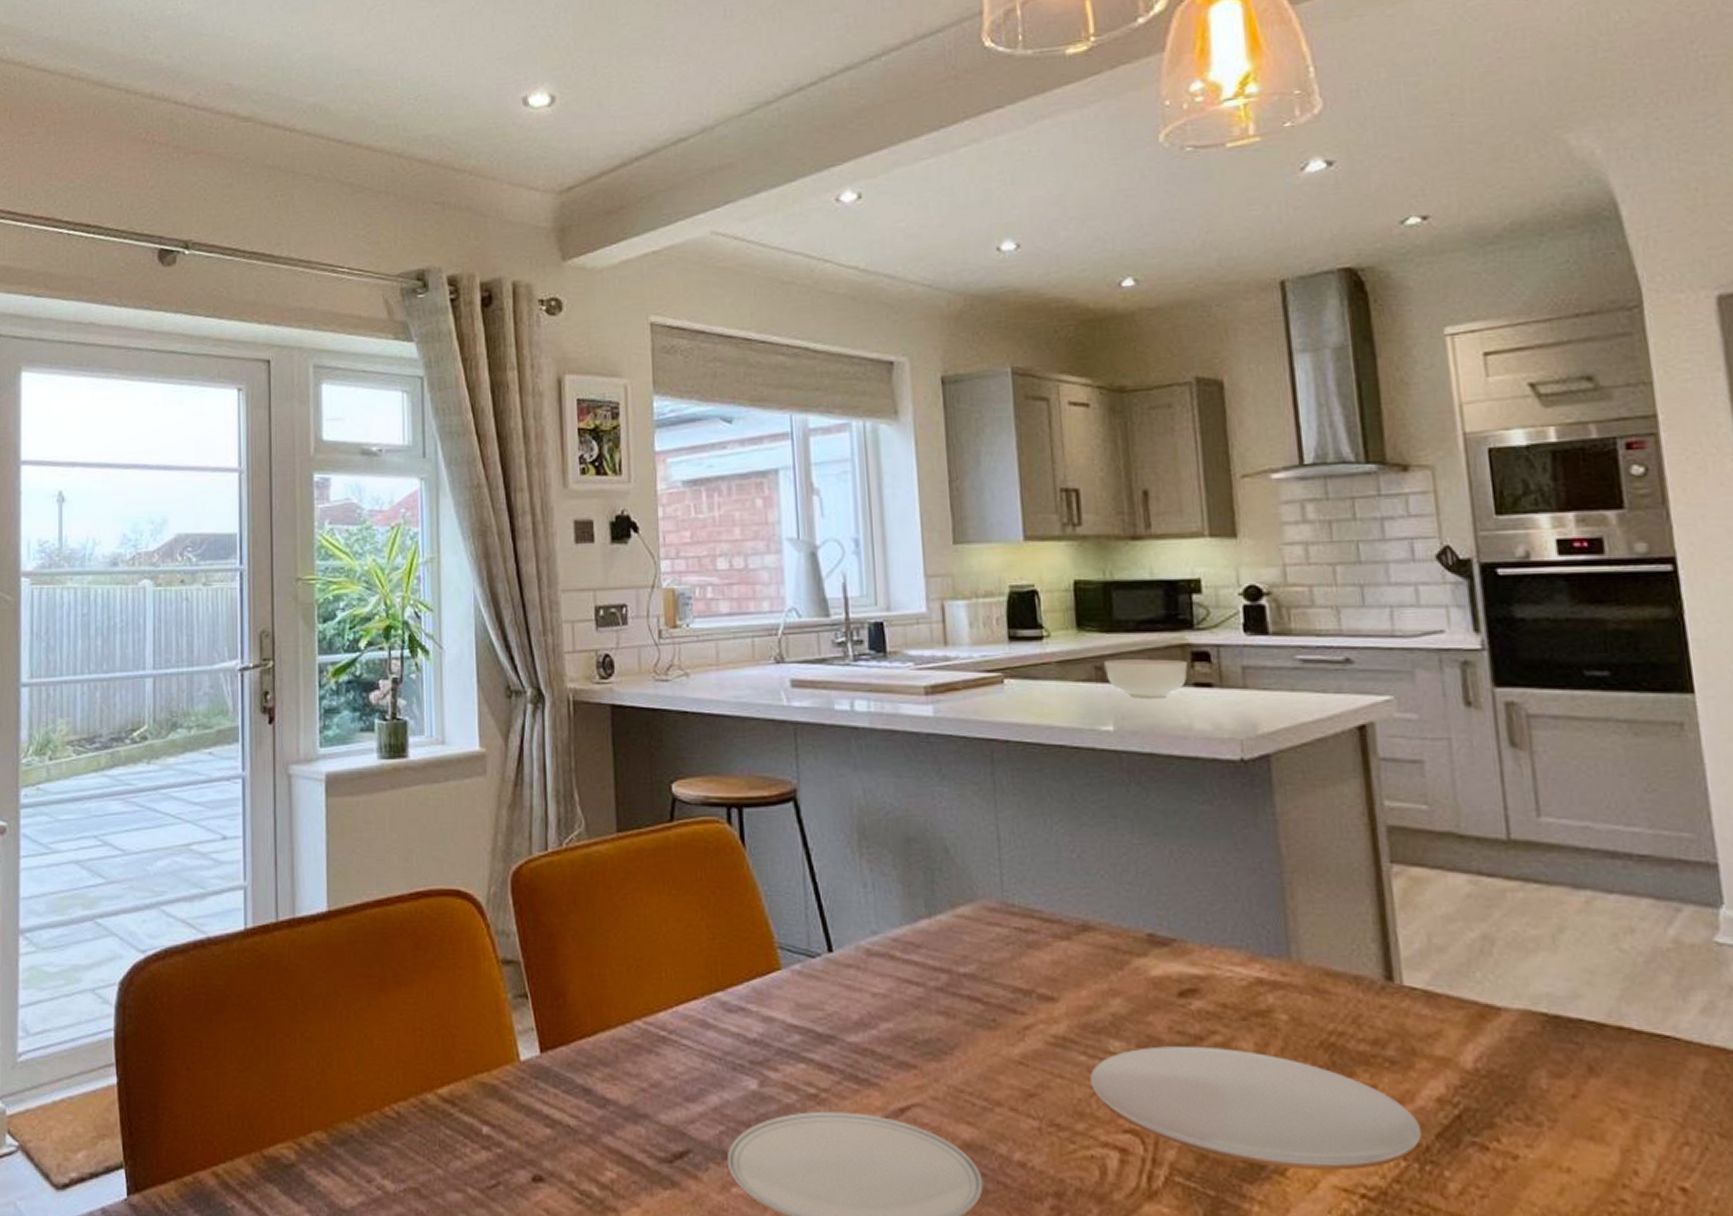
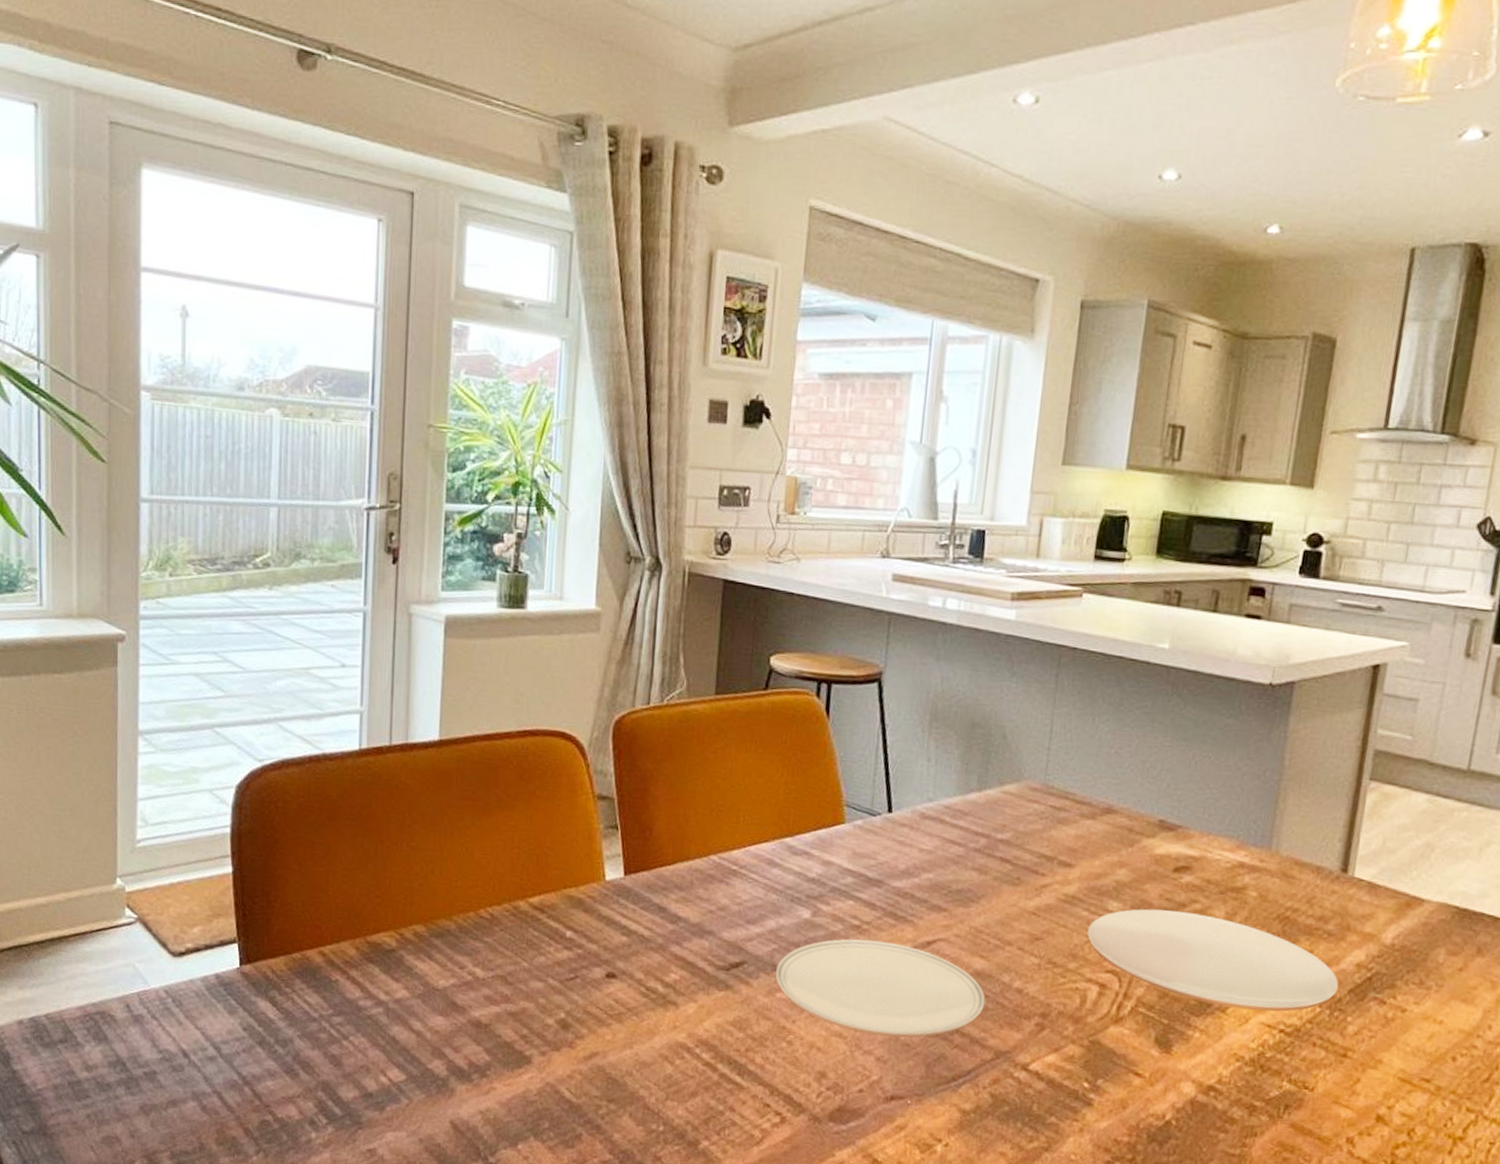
bowl: present [1104,659,1189,698] -> none [1172,586,1246,624]

